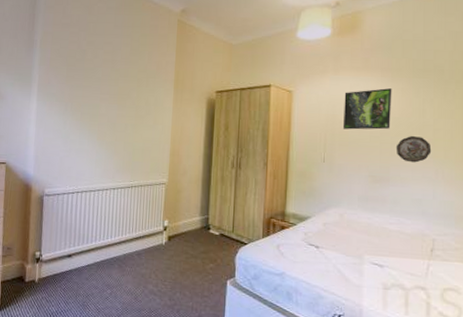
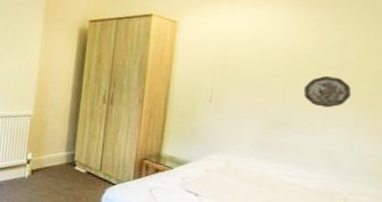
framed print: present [342,88,392,130] -> none [236,19,304,68]

